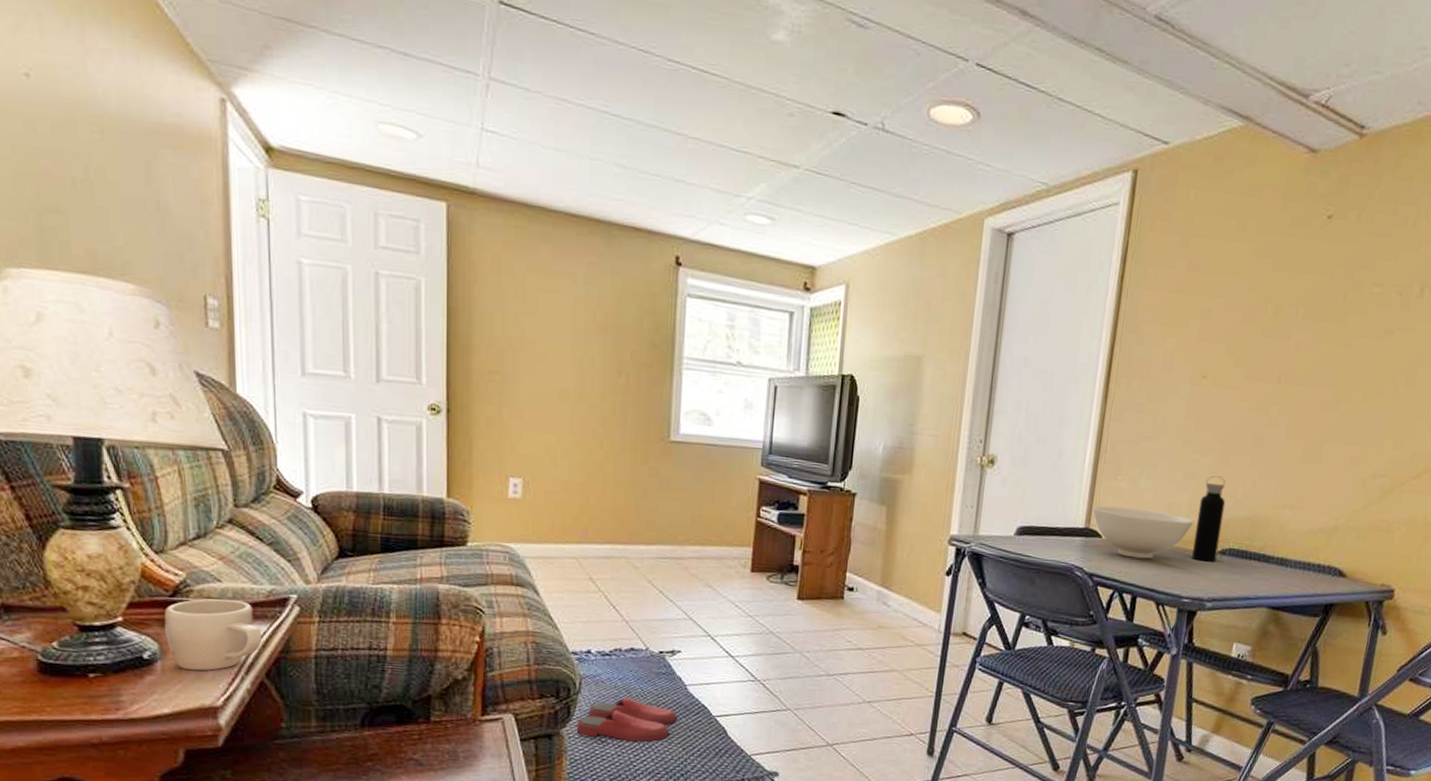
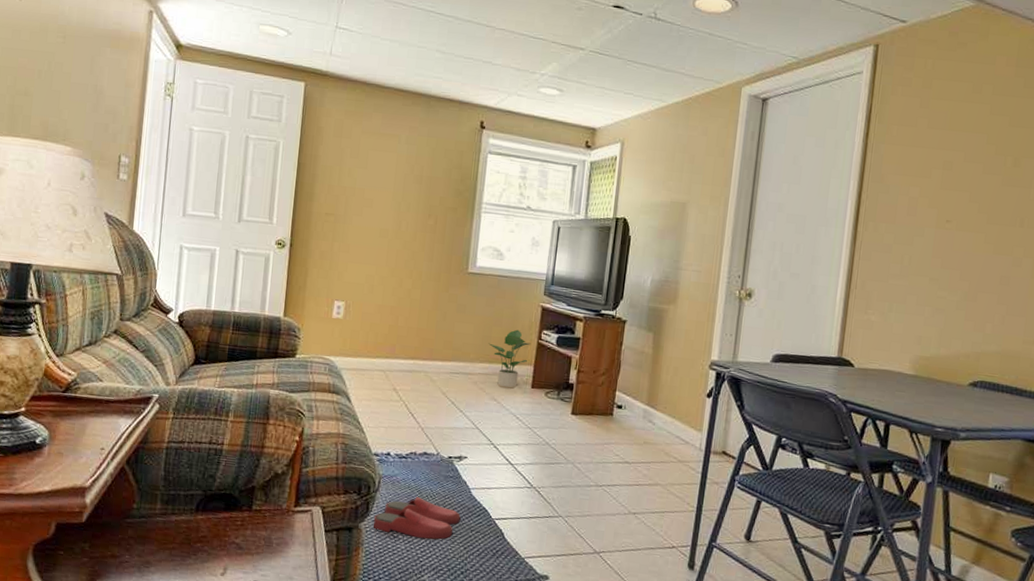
mug: present [164,598,263,671] -> none [55,395,128,456]
potted plant: none [699,506,749,575] -> present [488,329,531,390]
bowl: present [1093,506,1194,559] -> none [845,337,944,389]
water bottle: present [1192,476,1226,562] -> none [943,312,975,394]

